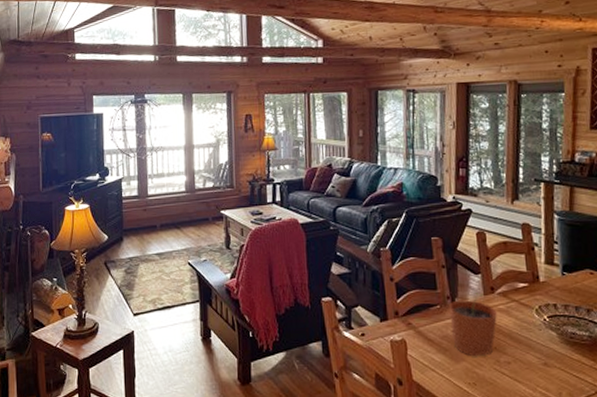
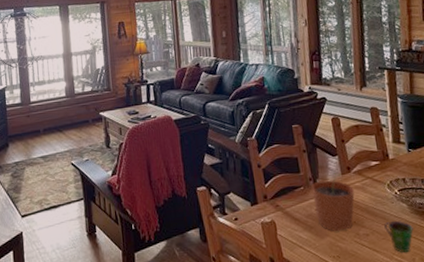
cup: none [529,351,562,386] -> present [384,221,413,254]

